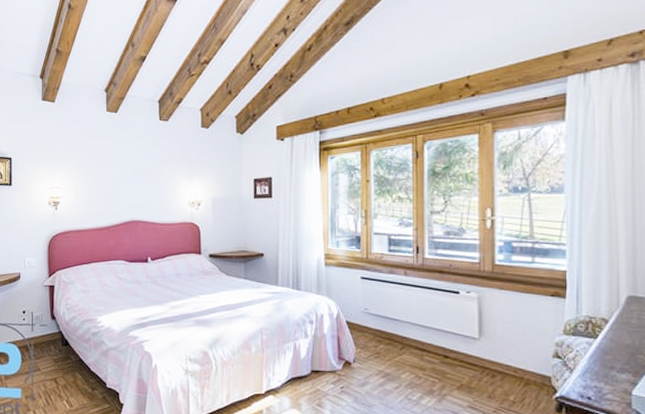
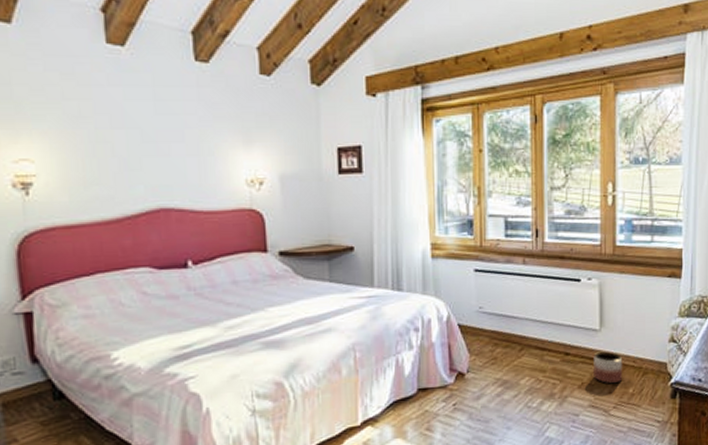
planter: none [473,358,503,390] -> present [594,351,623,384]

